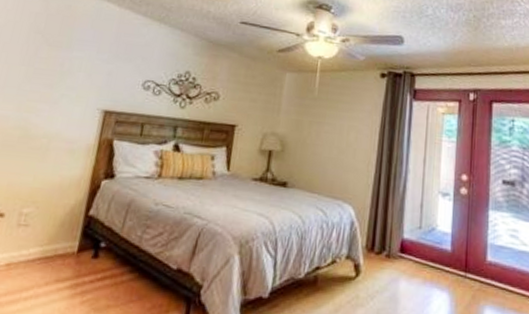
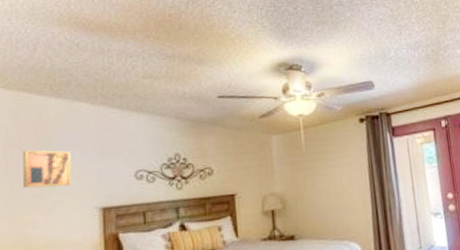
wall art: none [37,39,89,83] -> present [23,150,72,188]

